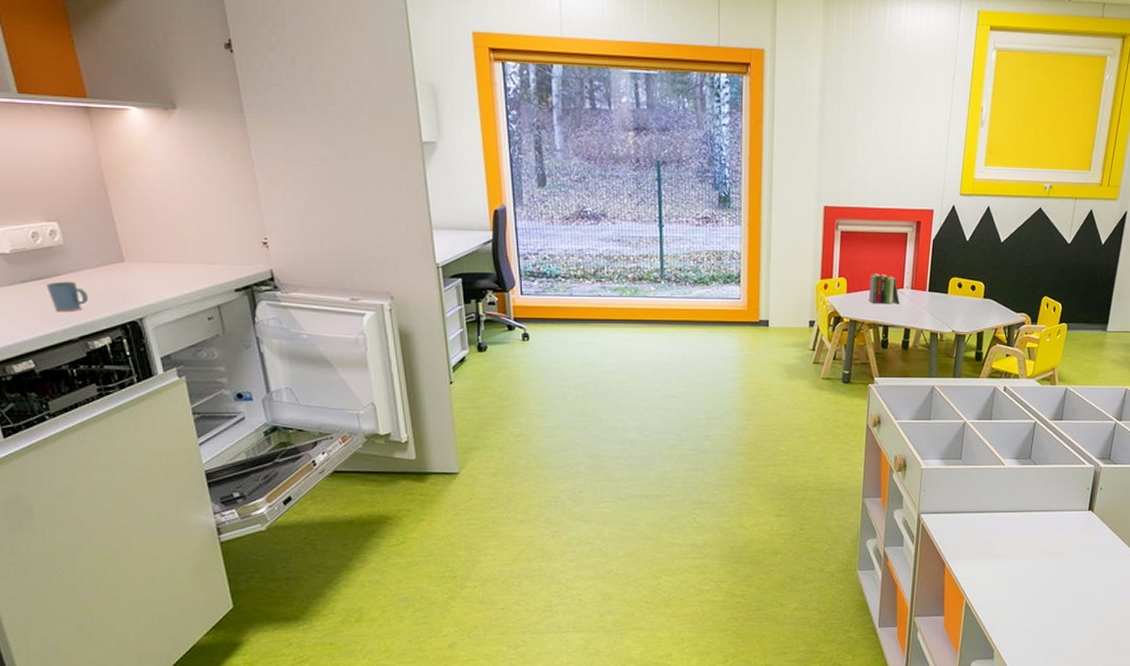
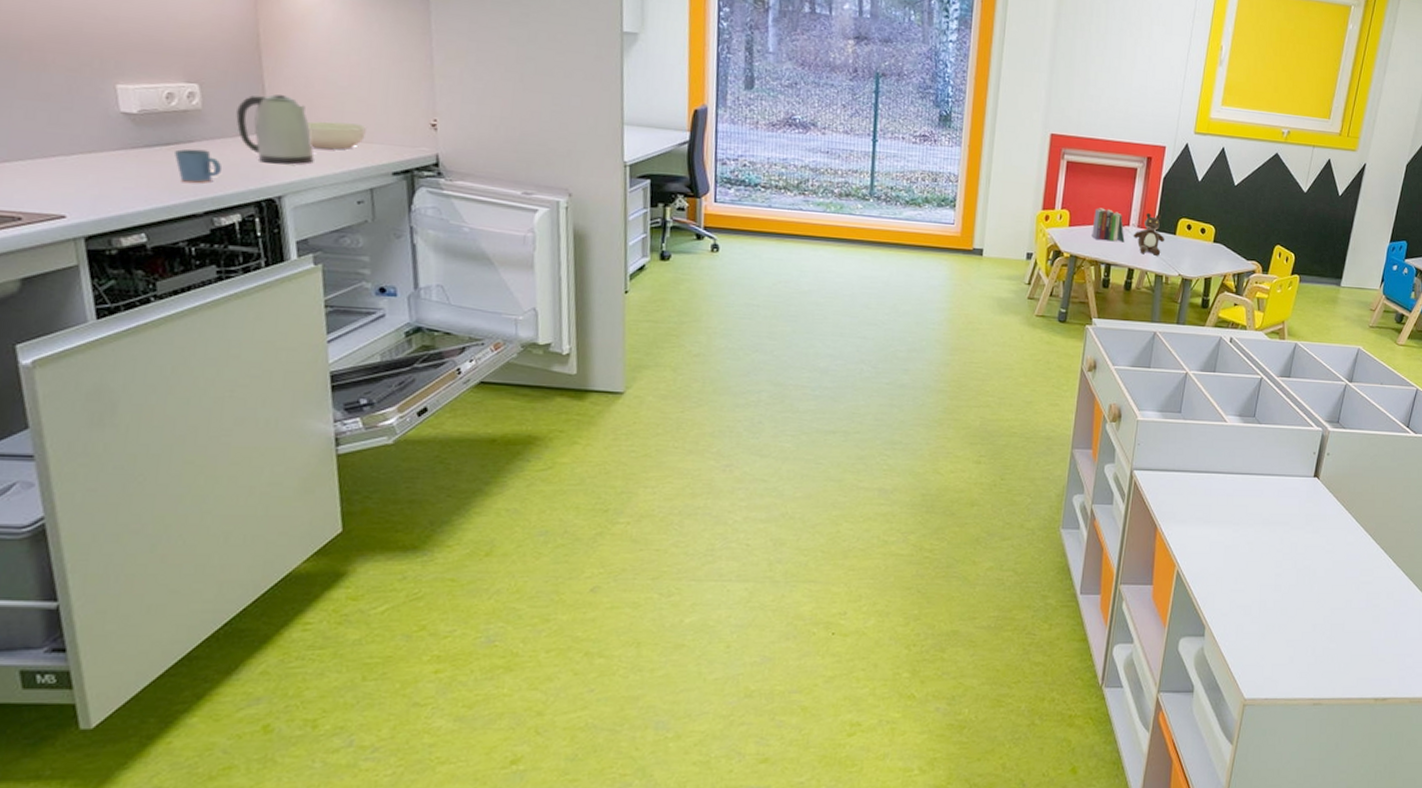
kettle: none [93,226,166,289] -> present [236,94,315,165]
bowl: none [155,247,208,273] -> present [307,121,368,150]
stuffed animal: none [907,274,938,315] -> present [1133,212,1165,256]

